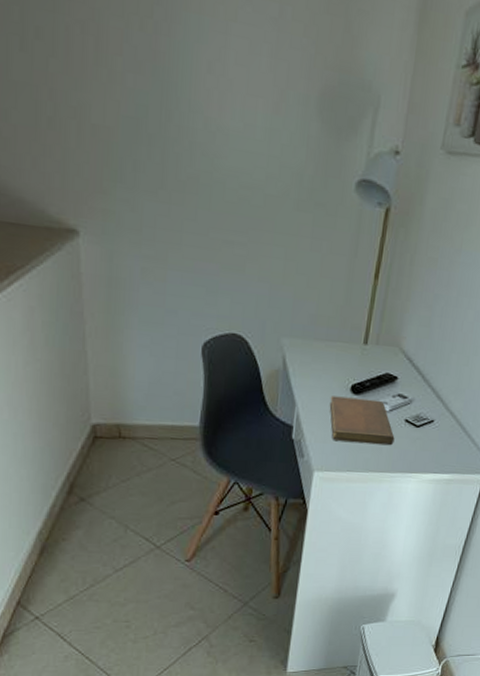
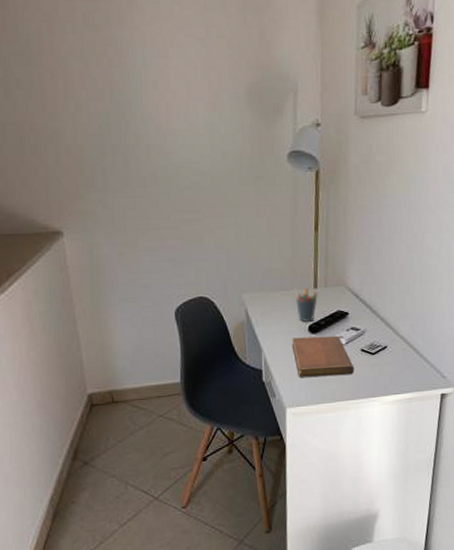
pen holder: none [341,341,367,381] -> present [295,288,318,322]

